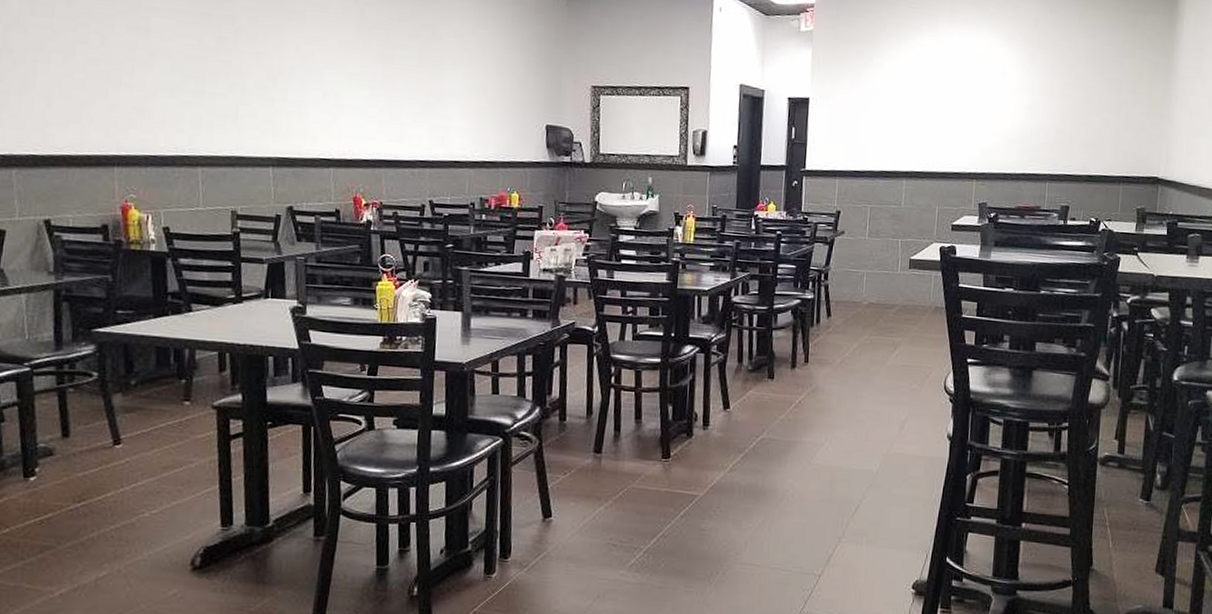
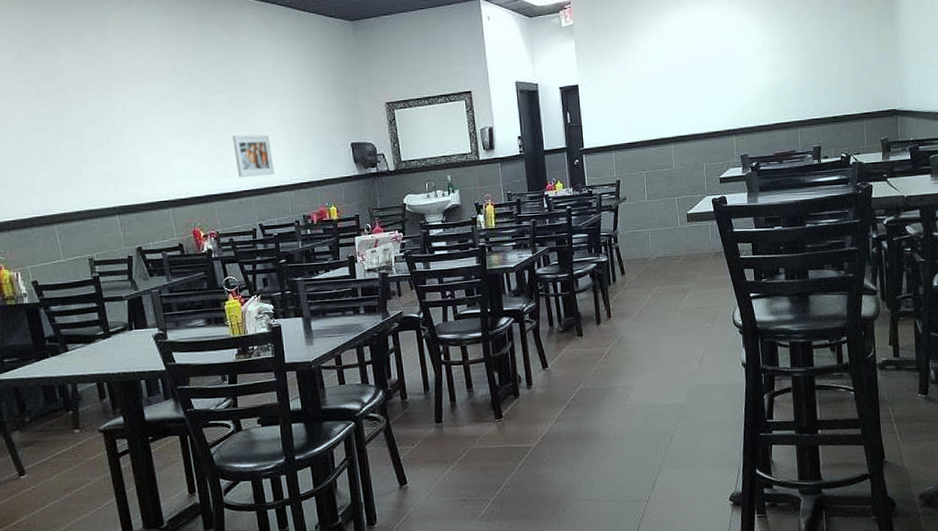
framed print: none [413,98,456,148] -> present [232,134,275,177]

